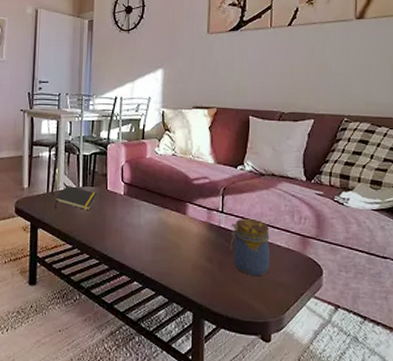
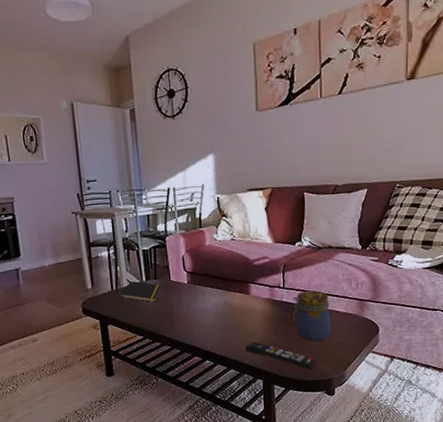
remote control: none [177,267,254,309] -> present [245,341,318,370]

